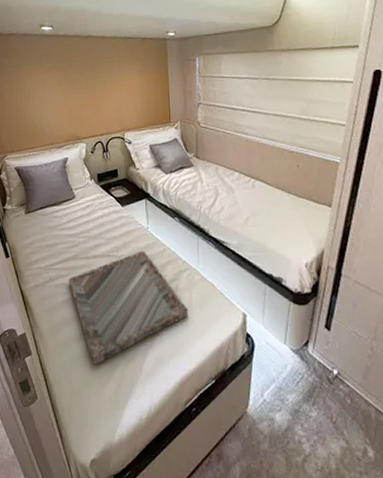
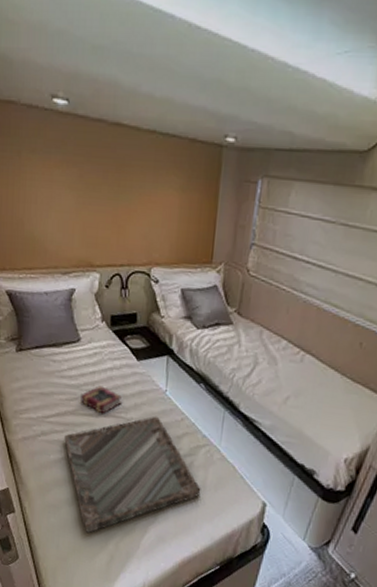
book: none [79,232,114,256] -> present [81,385,123,415]

